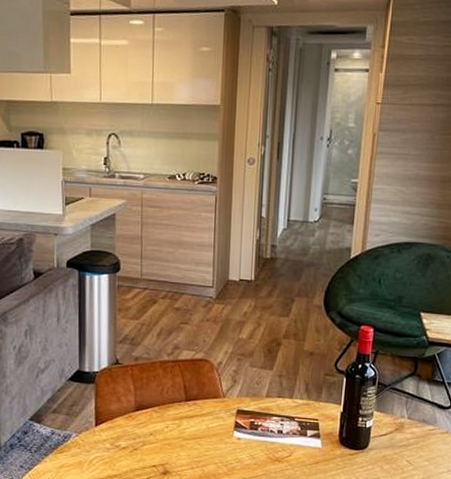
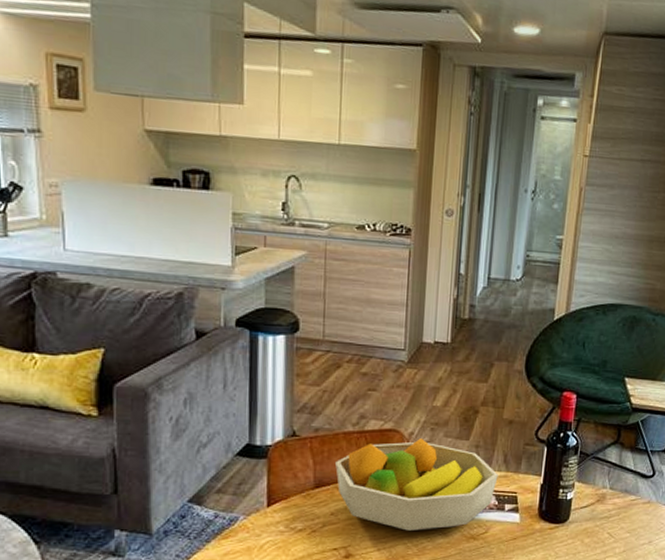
fruit bowl: none [153,368,300,452] -> present [335,438,498,531]

